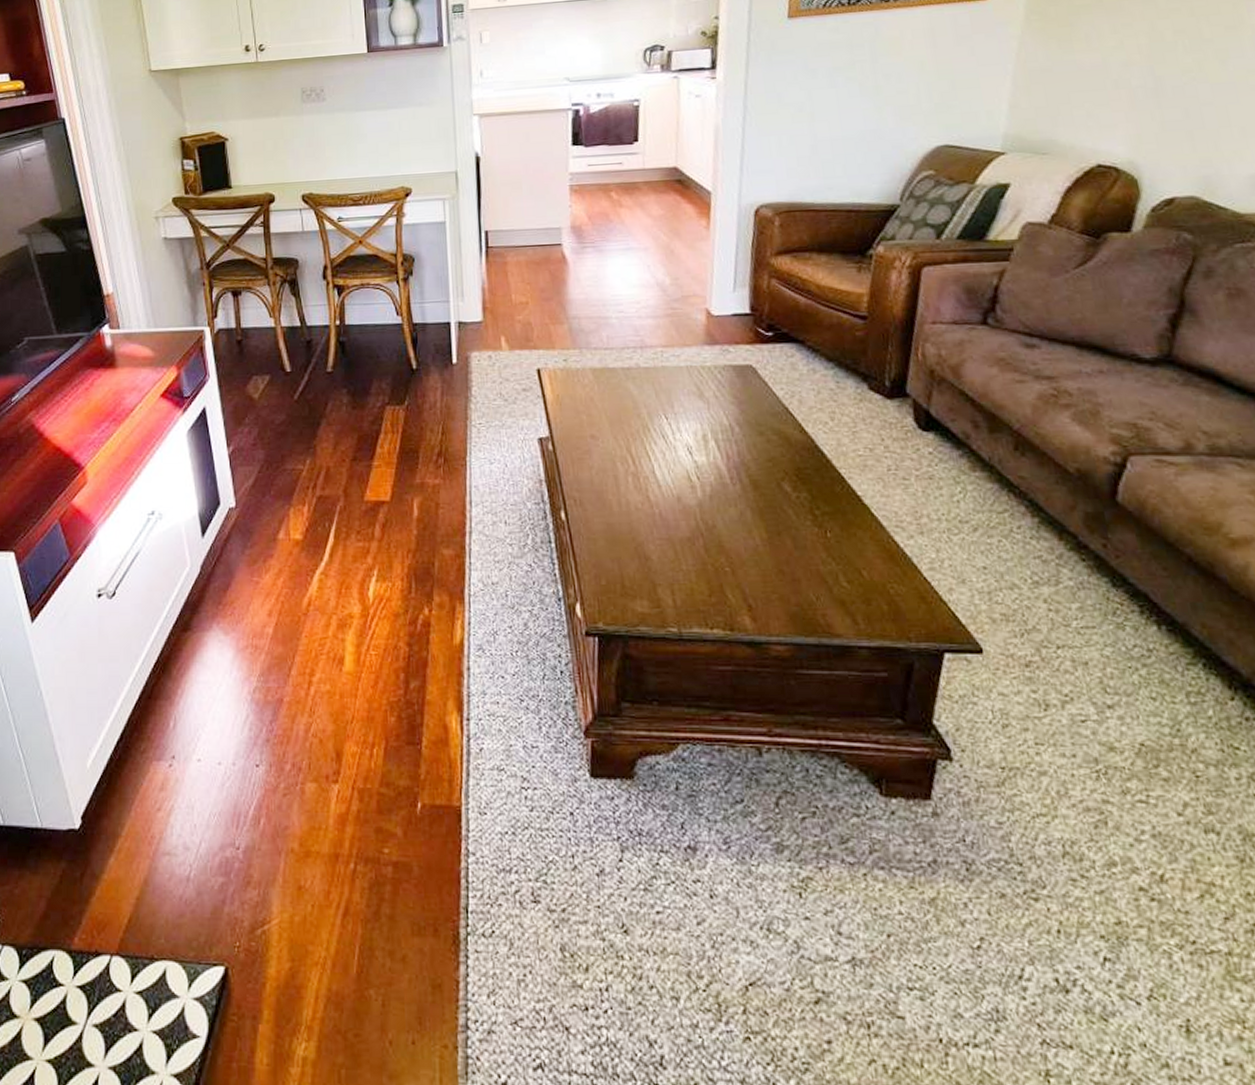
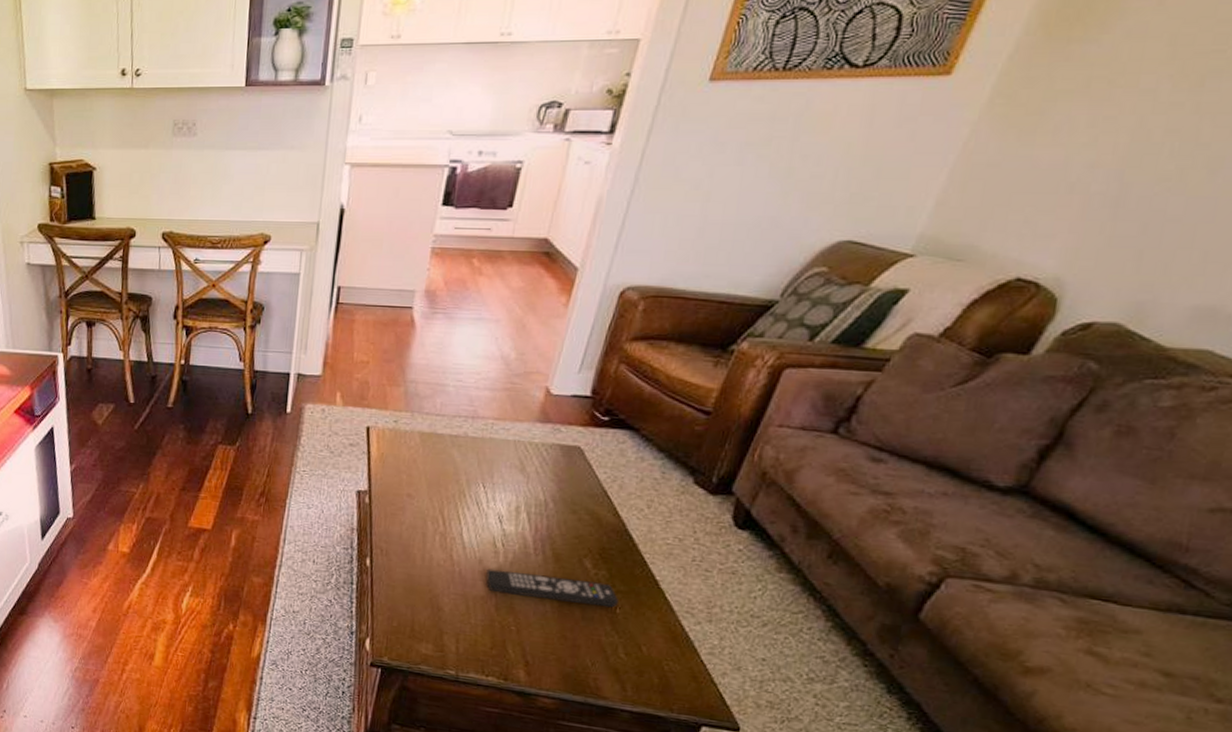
remote control: none [687,505,827,533] -> present [486,568,618,608]

